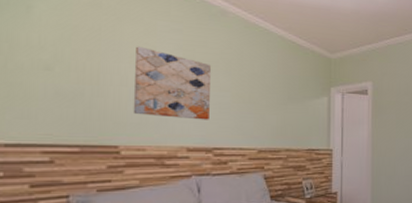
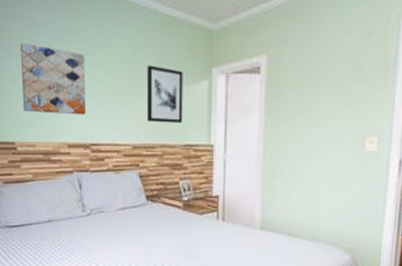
wall art: none [273,80,306,130] -> present [147,65,183,123]

